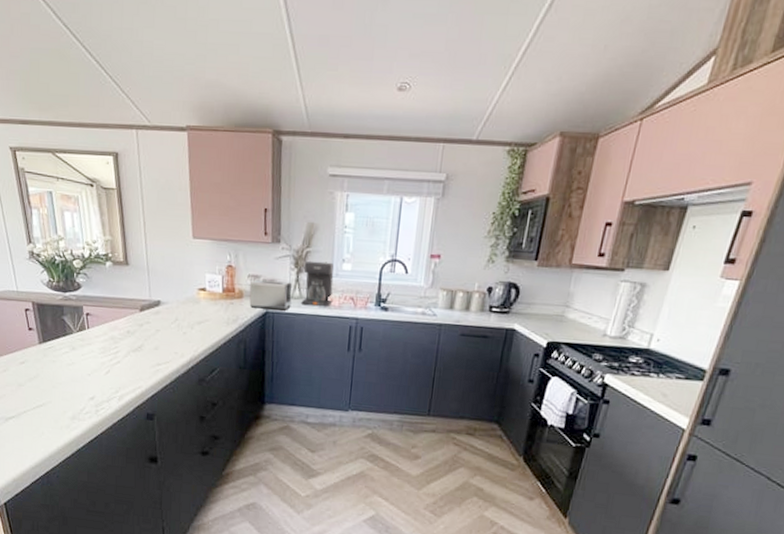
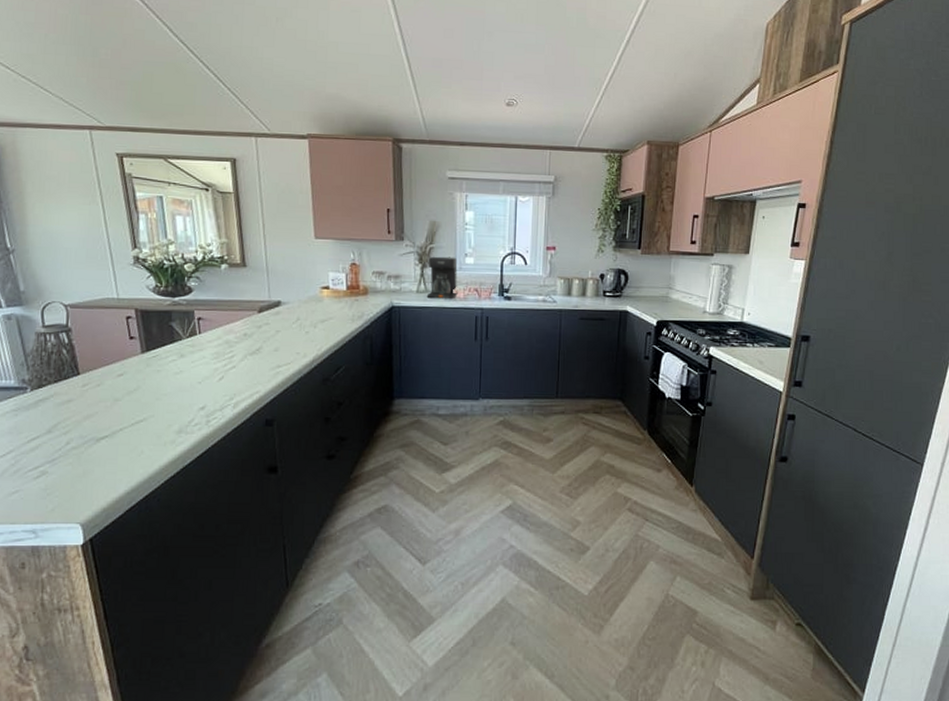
toaster: present [249,280,292,311] -> none [374,276,418,305]

